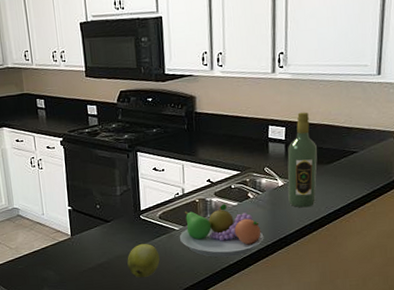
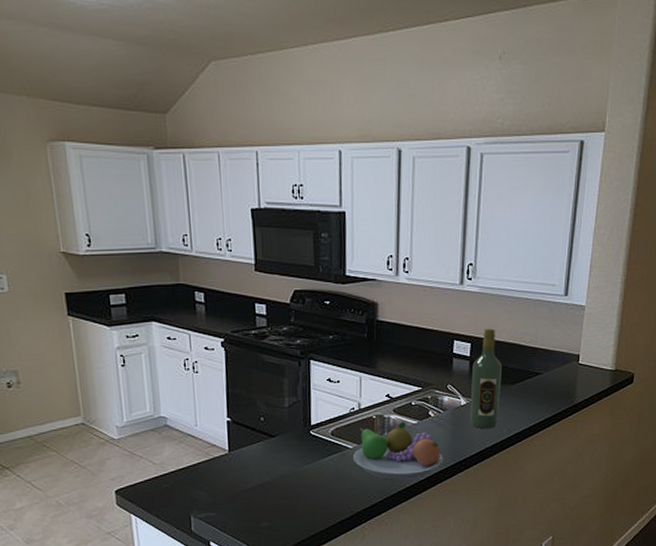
apple: present [127,244,160,278] -> none [293,463,330,500]

